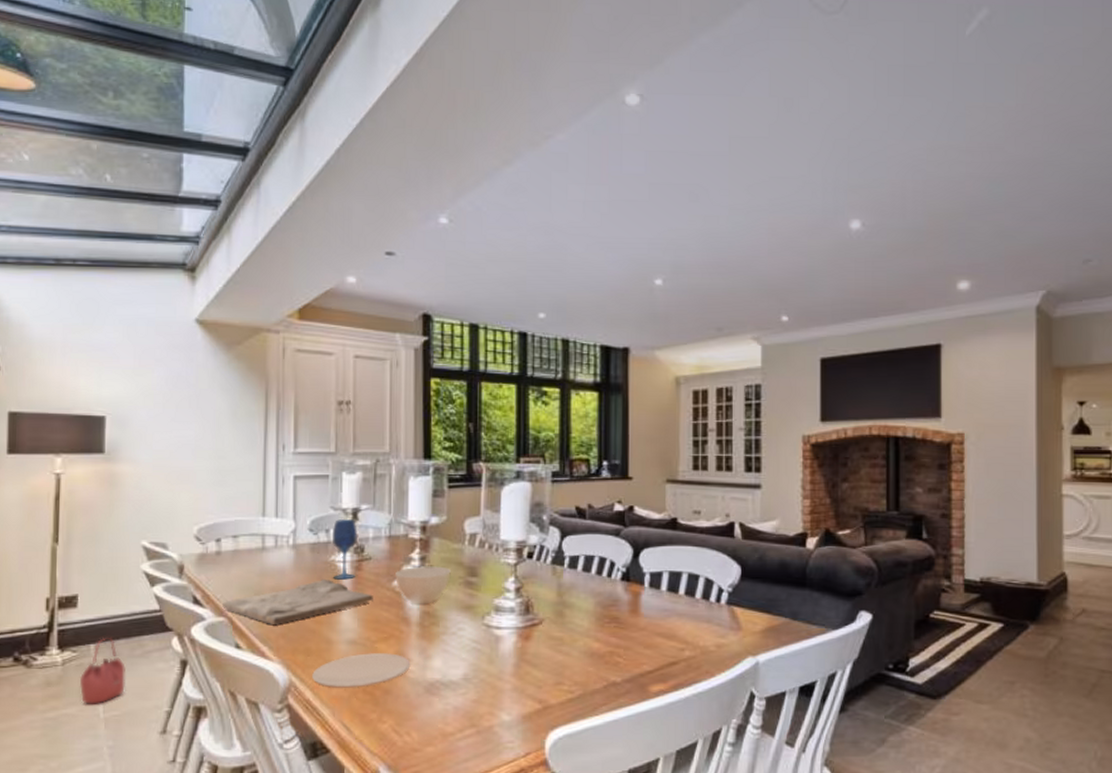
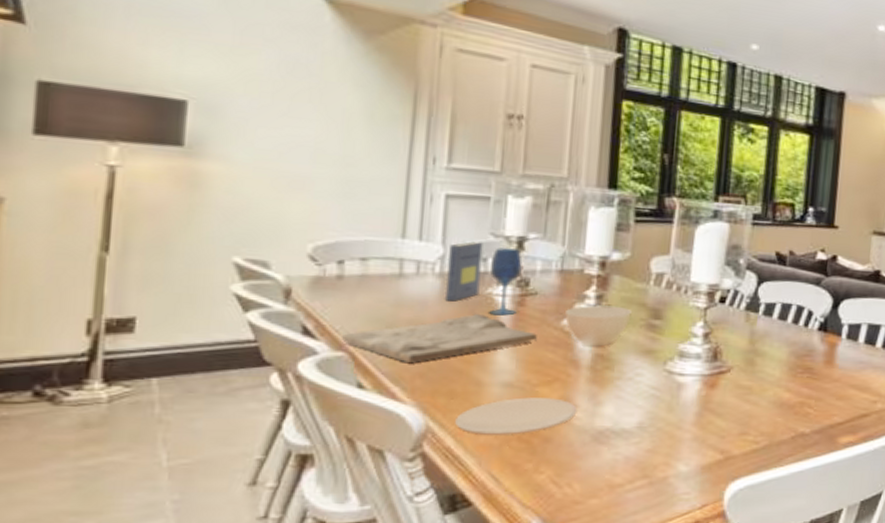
handbag: present [79,637,125,704] -> none [132,370,202,450]
book: none [298,515,325,569] -> present [445,241,483,302]

